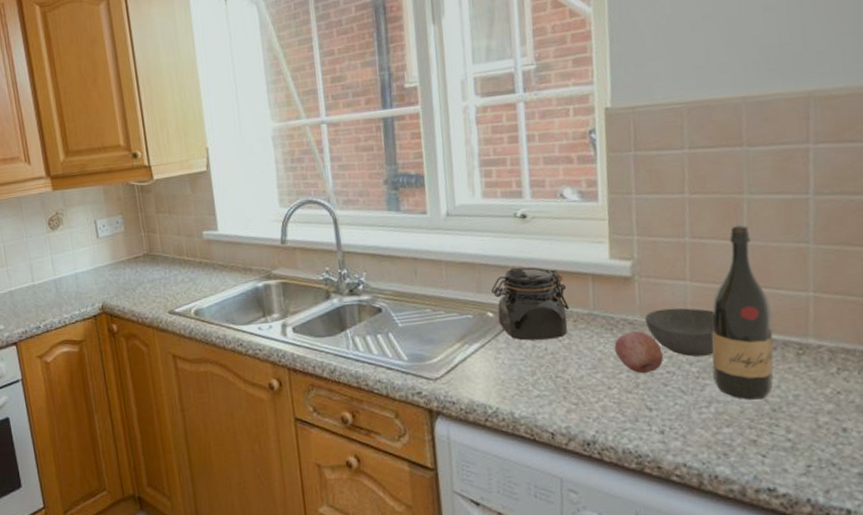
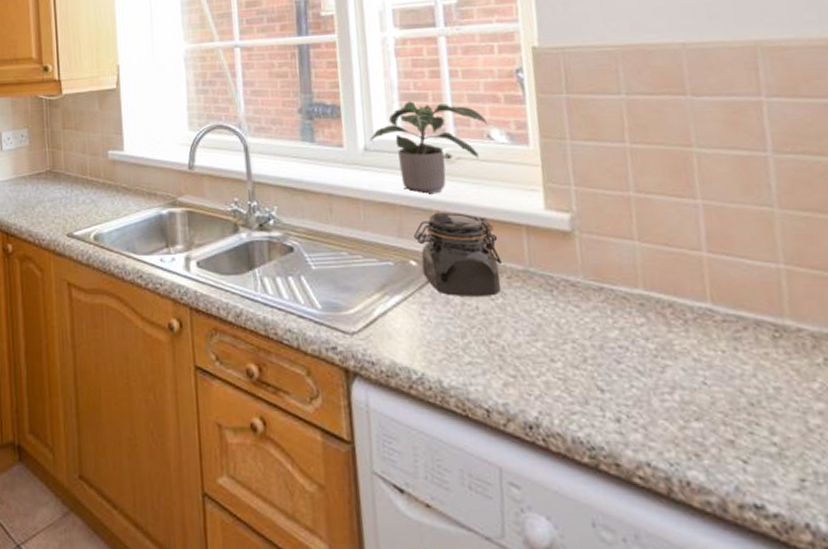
potted plant: none [452,167,562,253] -> present [370,101,488,195]
fruit: present [614,331,663,374] -> none [555,295,614,347]
bowl: present [644,308,714,357] -> none [588,271,673,330]
wine bottle: present [711,224,774,400] -> none [665,181,748,389]

